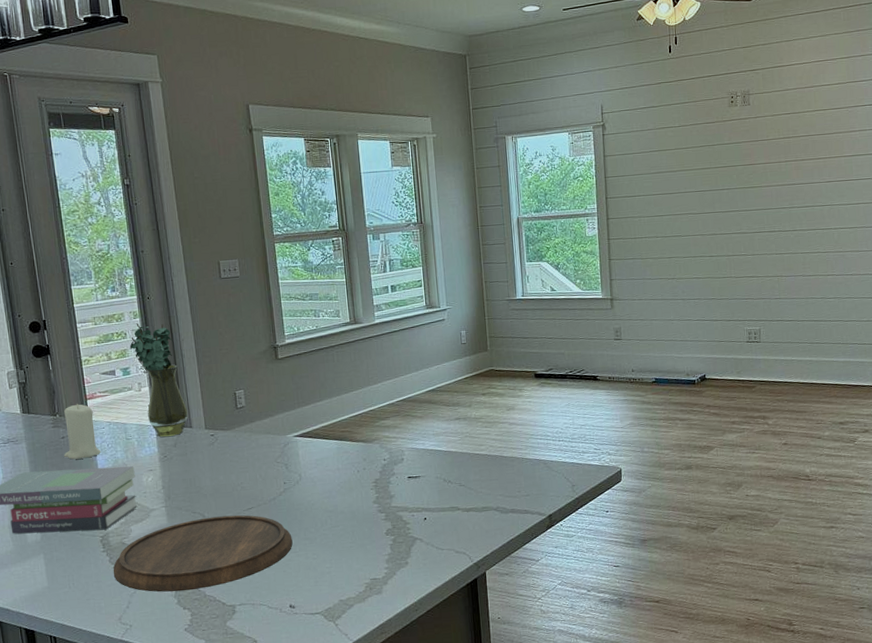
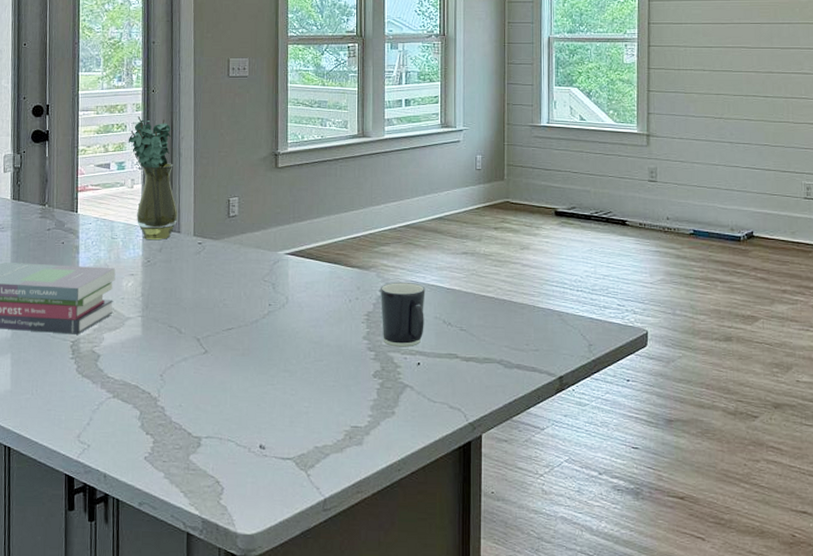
candle: present [64,403,101,460] -> none [47,194,85,254]
cutting board: present [113,515,293,592] -> none [79,333,271,413]
mug: none [384,449,428,507] -> present [380,281,426,348]

